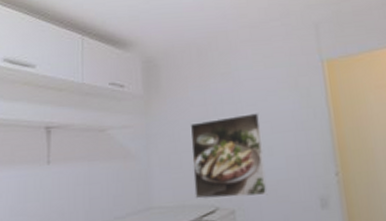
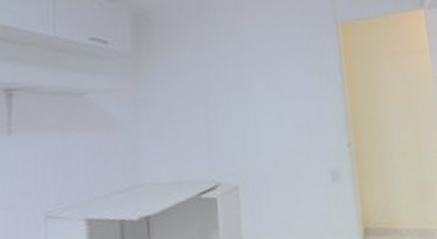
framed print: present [190,113,268,199] -> none [187,78,275,174]

